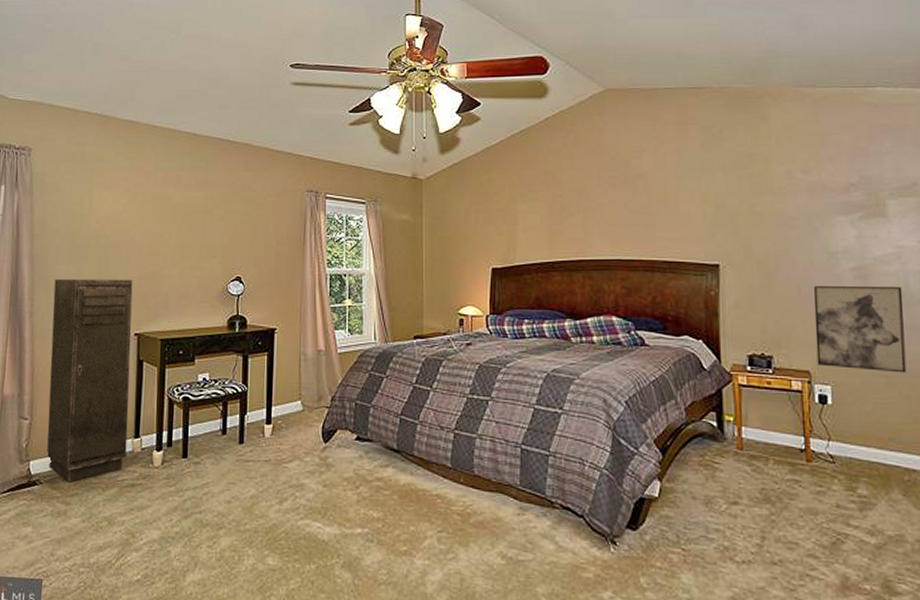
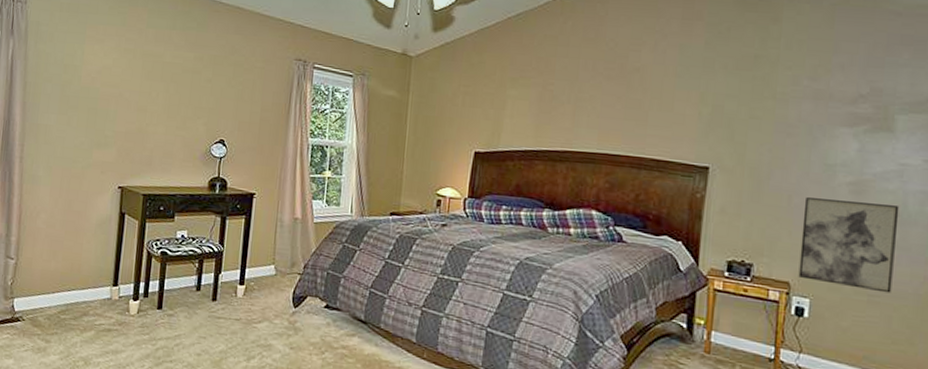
storage cabinet: present [47,278,133,483] -> none [30,127,120,322]

